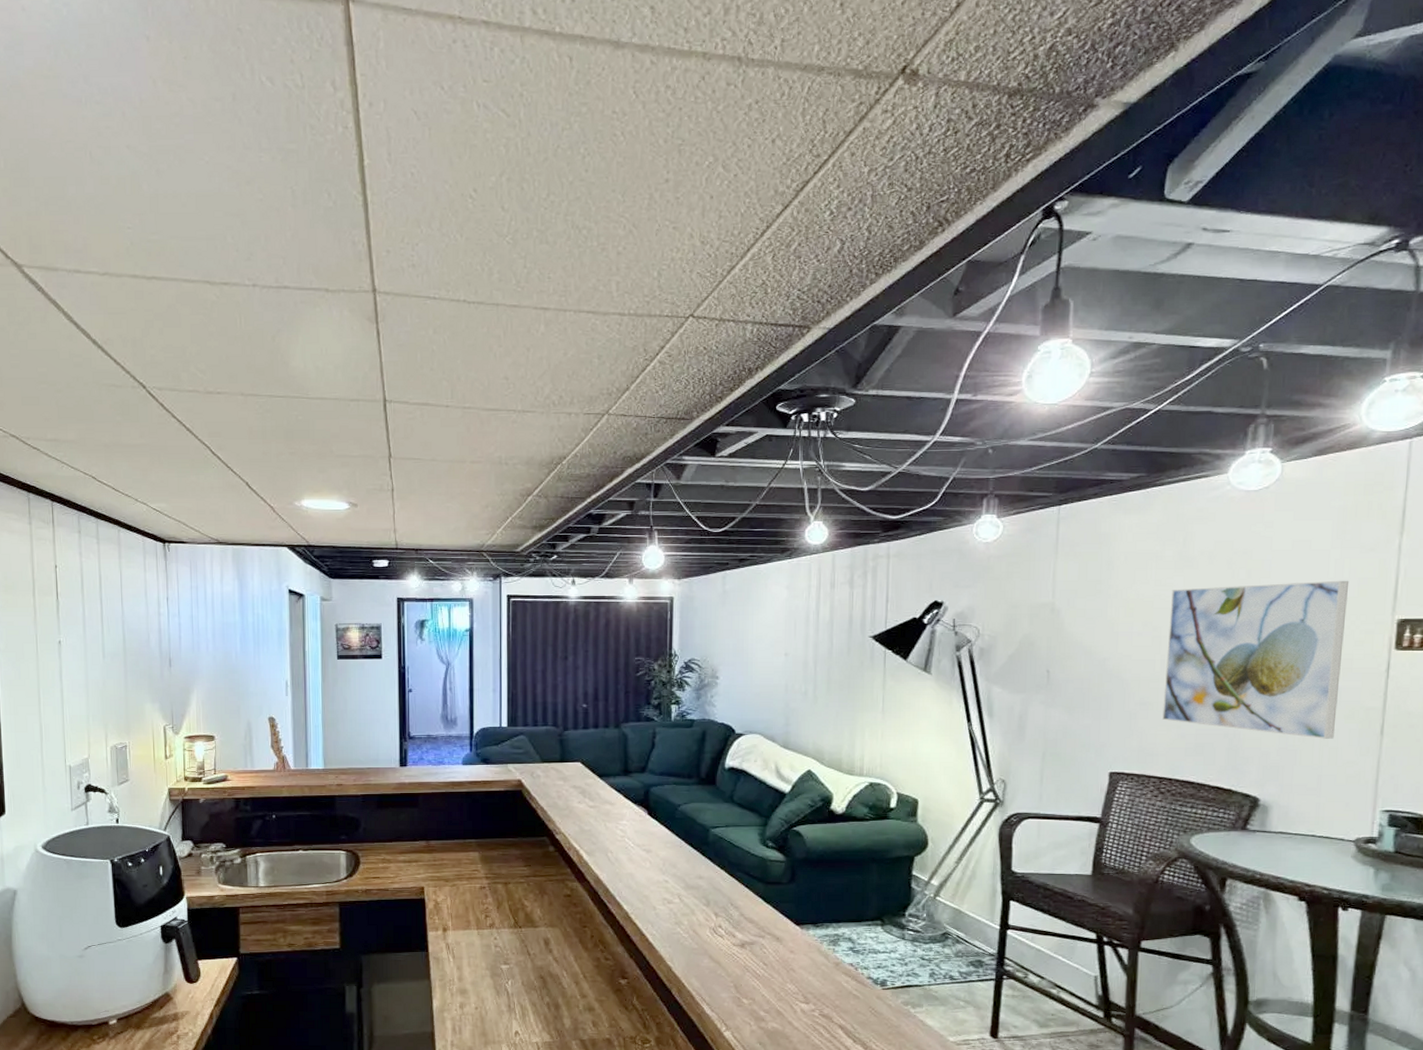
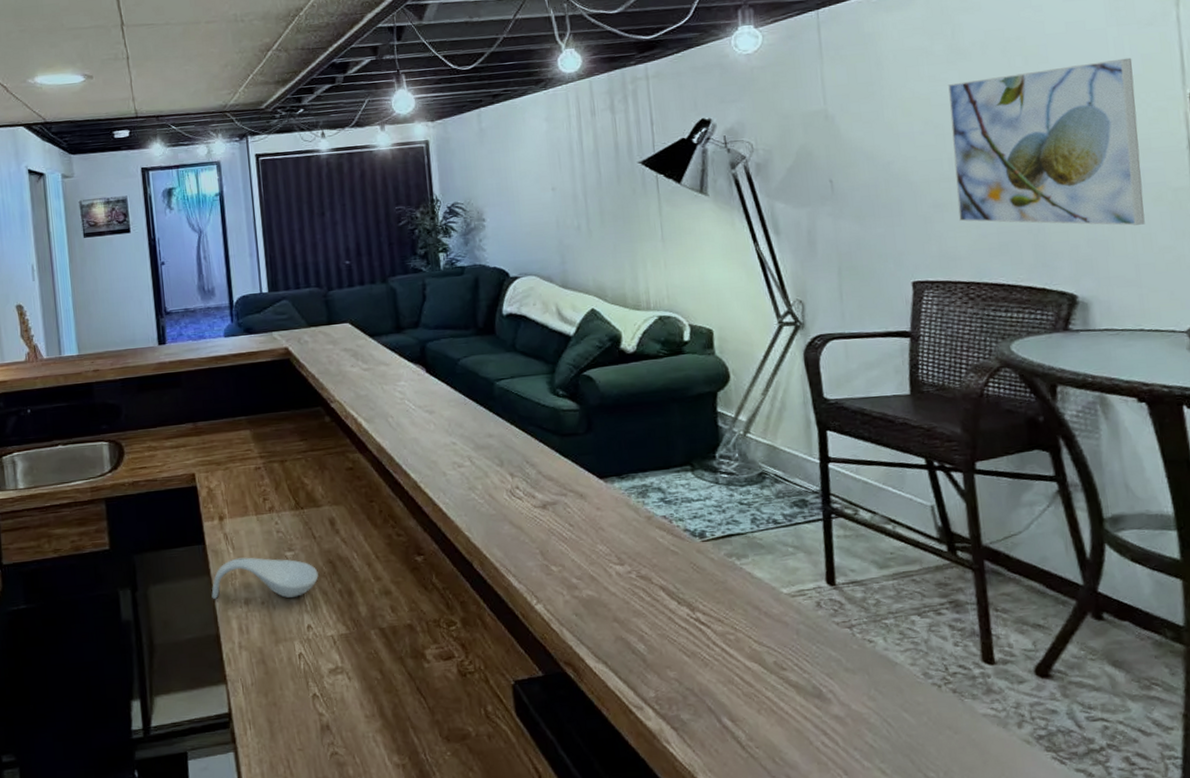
spoon rest: none [430,966,529,1005] -> present [211,557,319,600]

